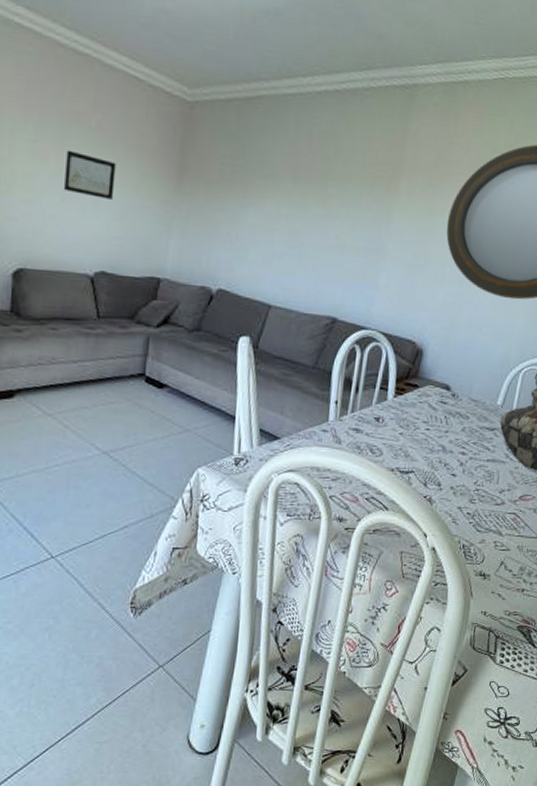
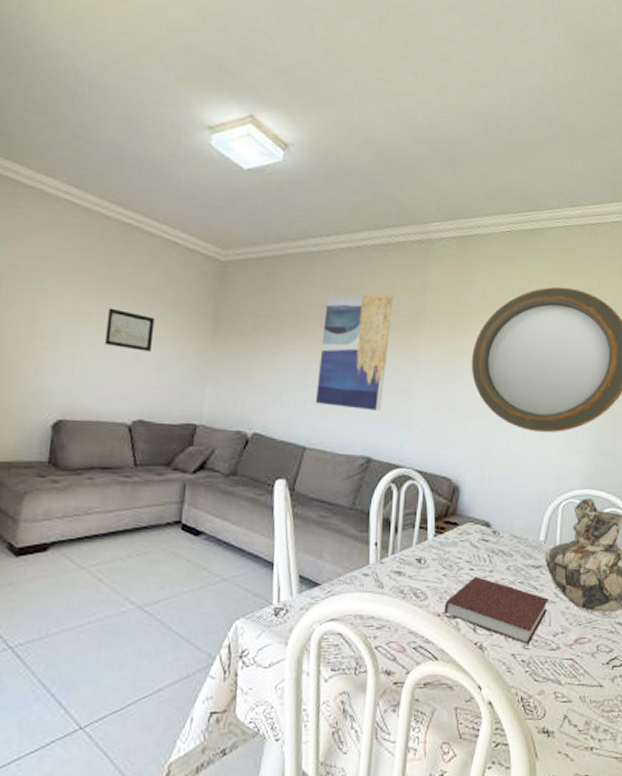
wall art: none [282,145,372,272] -> present [315,293,394,412]
notebook: none [397,436,499,499] -> present [444,576,548,645]

